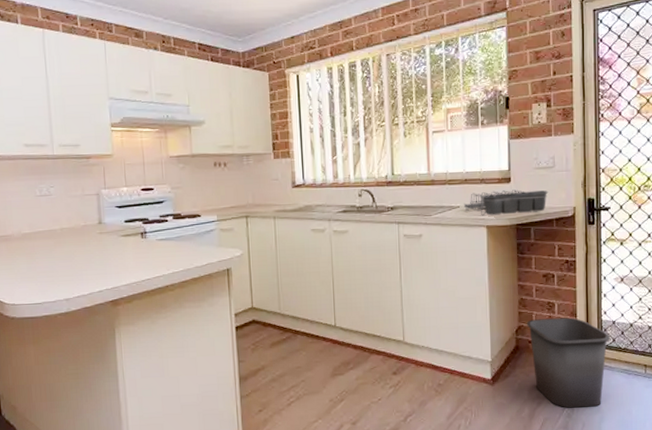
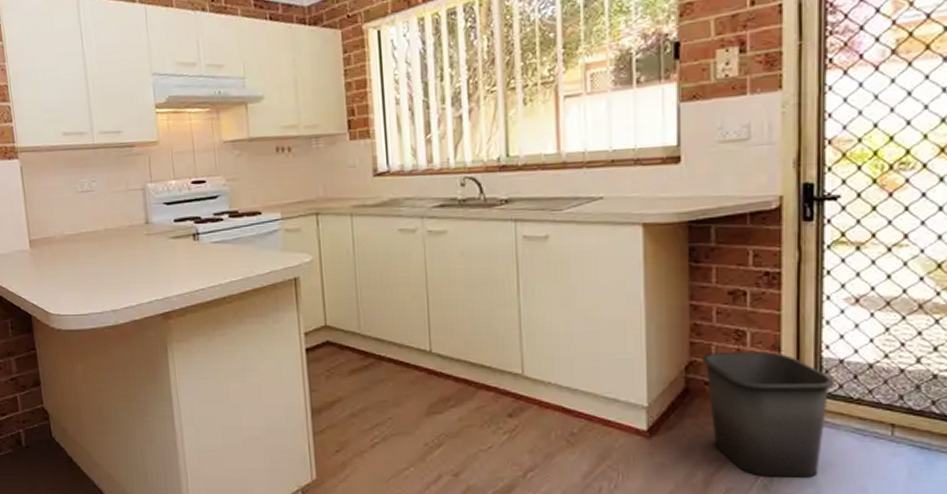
dish rack: present [463,189,549,216] -> none [608,172,740,210]

